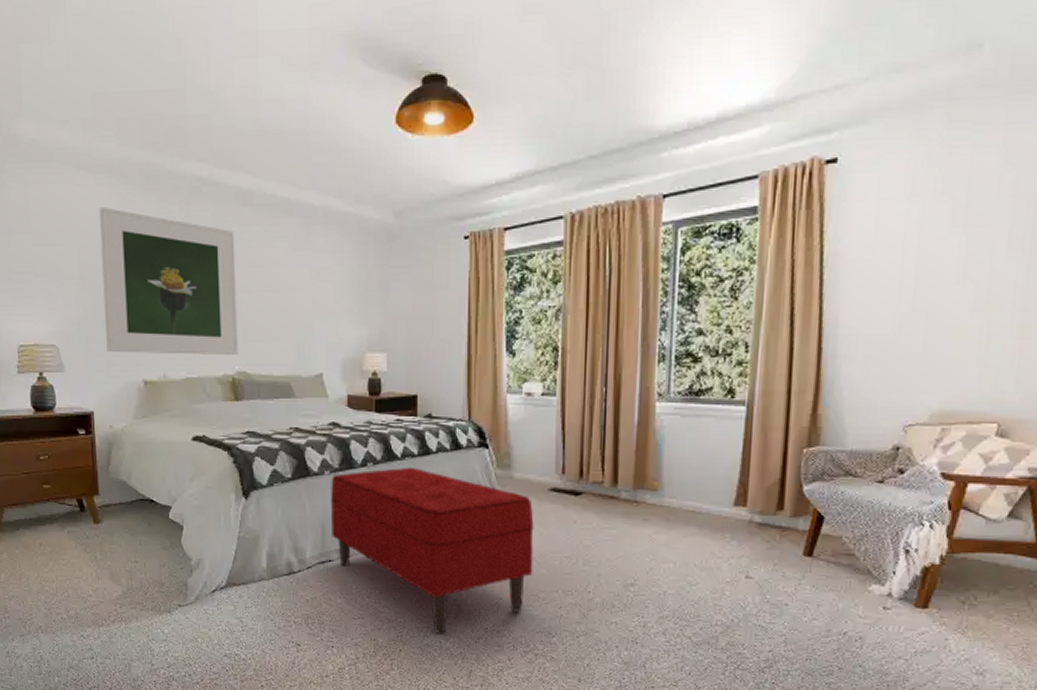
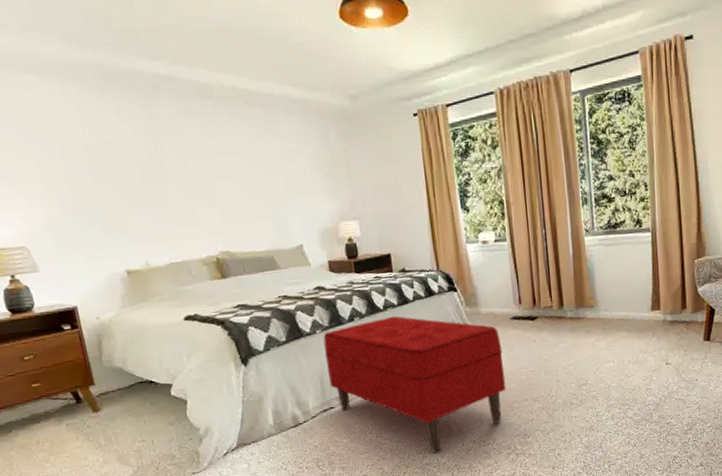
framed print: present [99,206,238,355] -> none [53,107,219,247]

